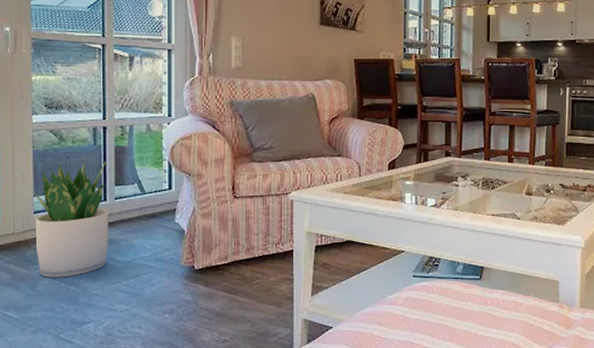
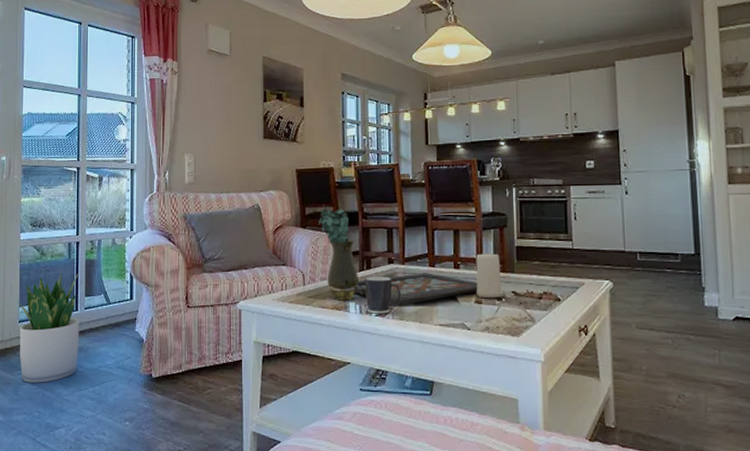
vase: none [377,96,416,192] -> present [319,204,359,301]
decorative tray: none [411,166,529,196] -> present [355,273,478,305]
mug: none [421,169,457,205] -> present [364,277,402,314]
candle: none [527,148,551,191] -> present [476,253,502,299]

